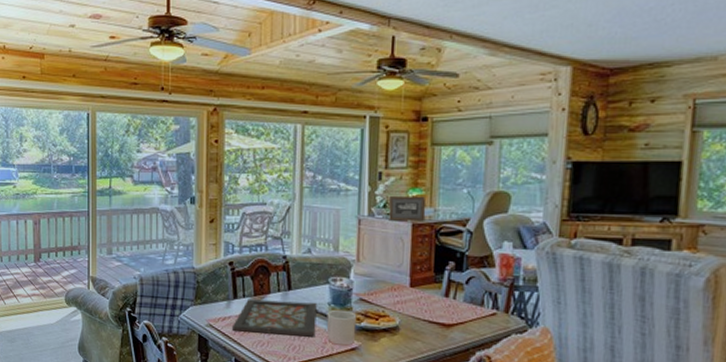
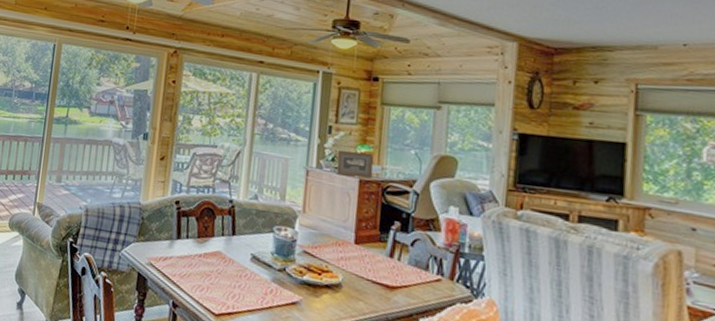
decorative tray: present [233,299,317,338] -> none [173,240,260,287]
mug: present [326,309,357,346] -> none [268,259,300,299]

